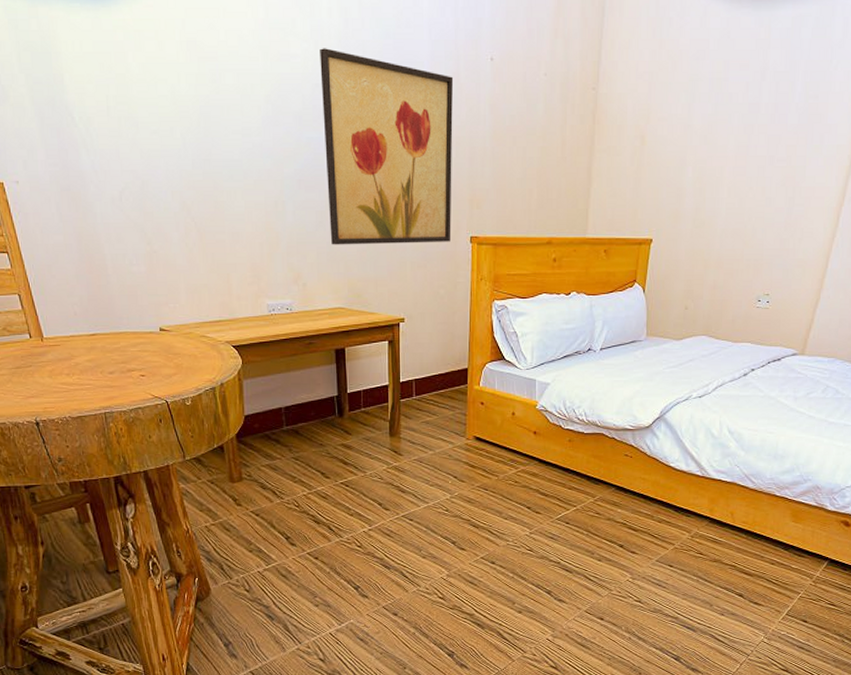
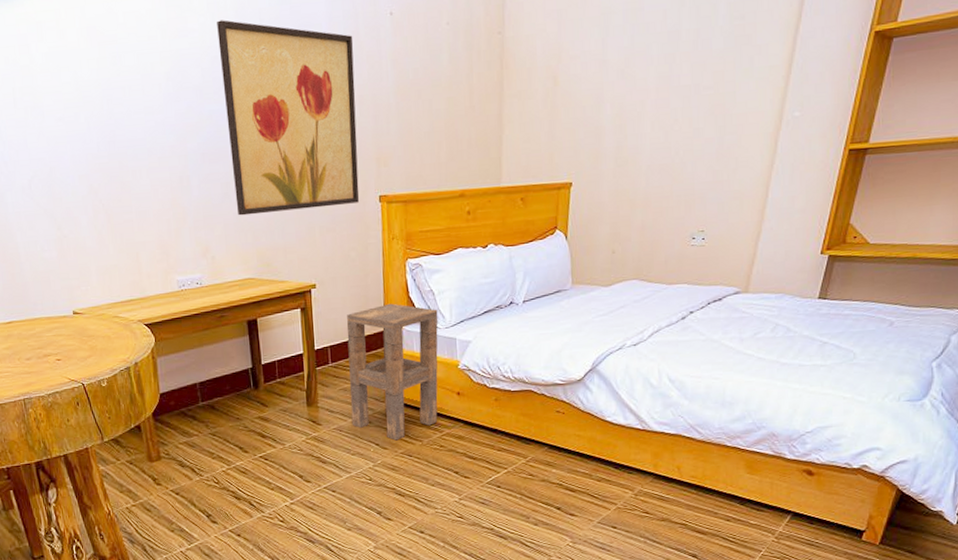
side table: none [432,342,520,474] -> present [346,303,438,441]

